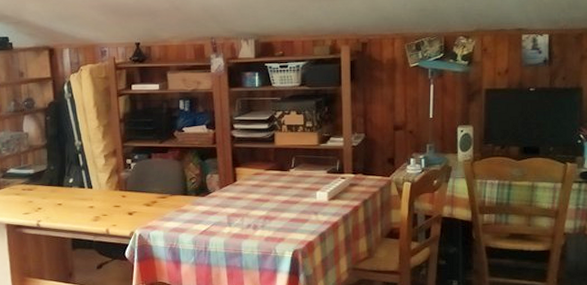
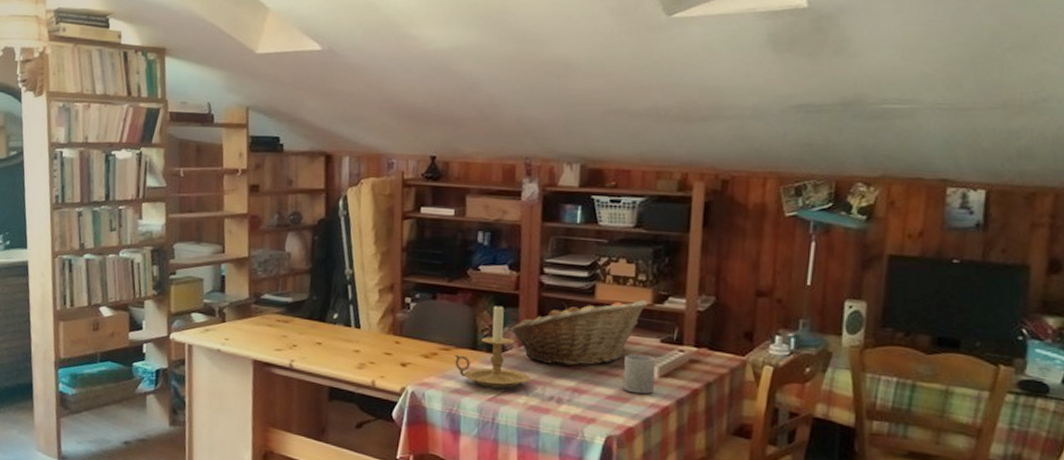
candle holder: none [170,156,231,223] -> present [454,303,530,389]
fruit basket: none [213,142,316,200] -> present [511,300,649,366]
mug: none [302,184,325,215] -> present [623,354,656,394]

